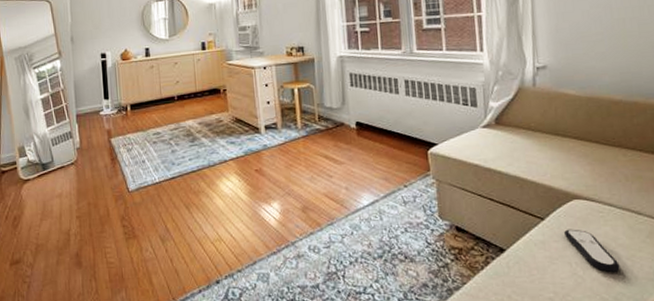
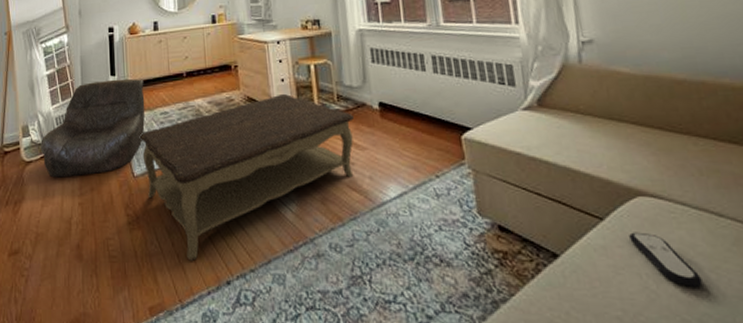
armchair: none [37,102,139,194] -> present [40,78,145,178]
coffee table: none [133,114,333,264] -> present [139,93,354,261]

